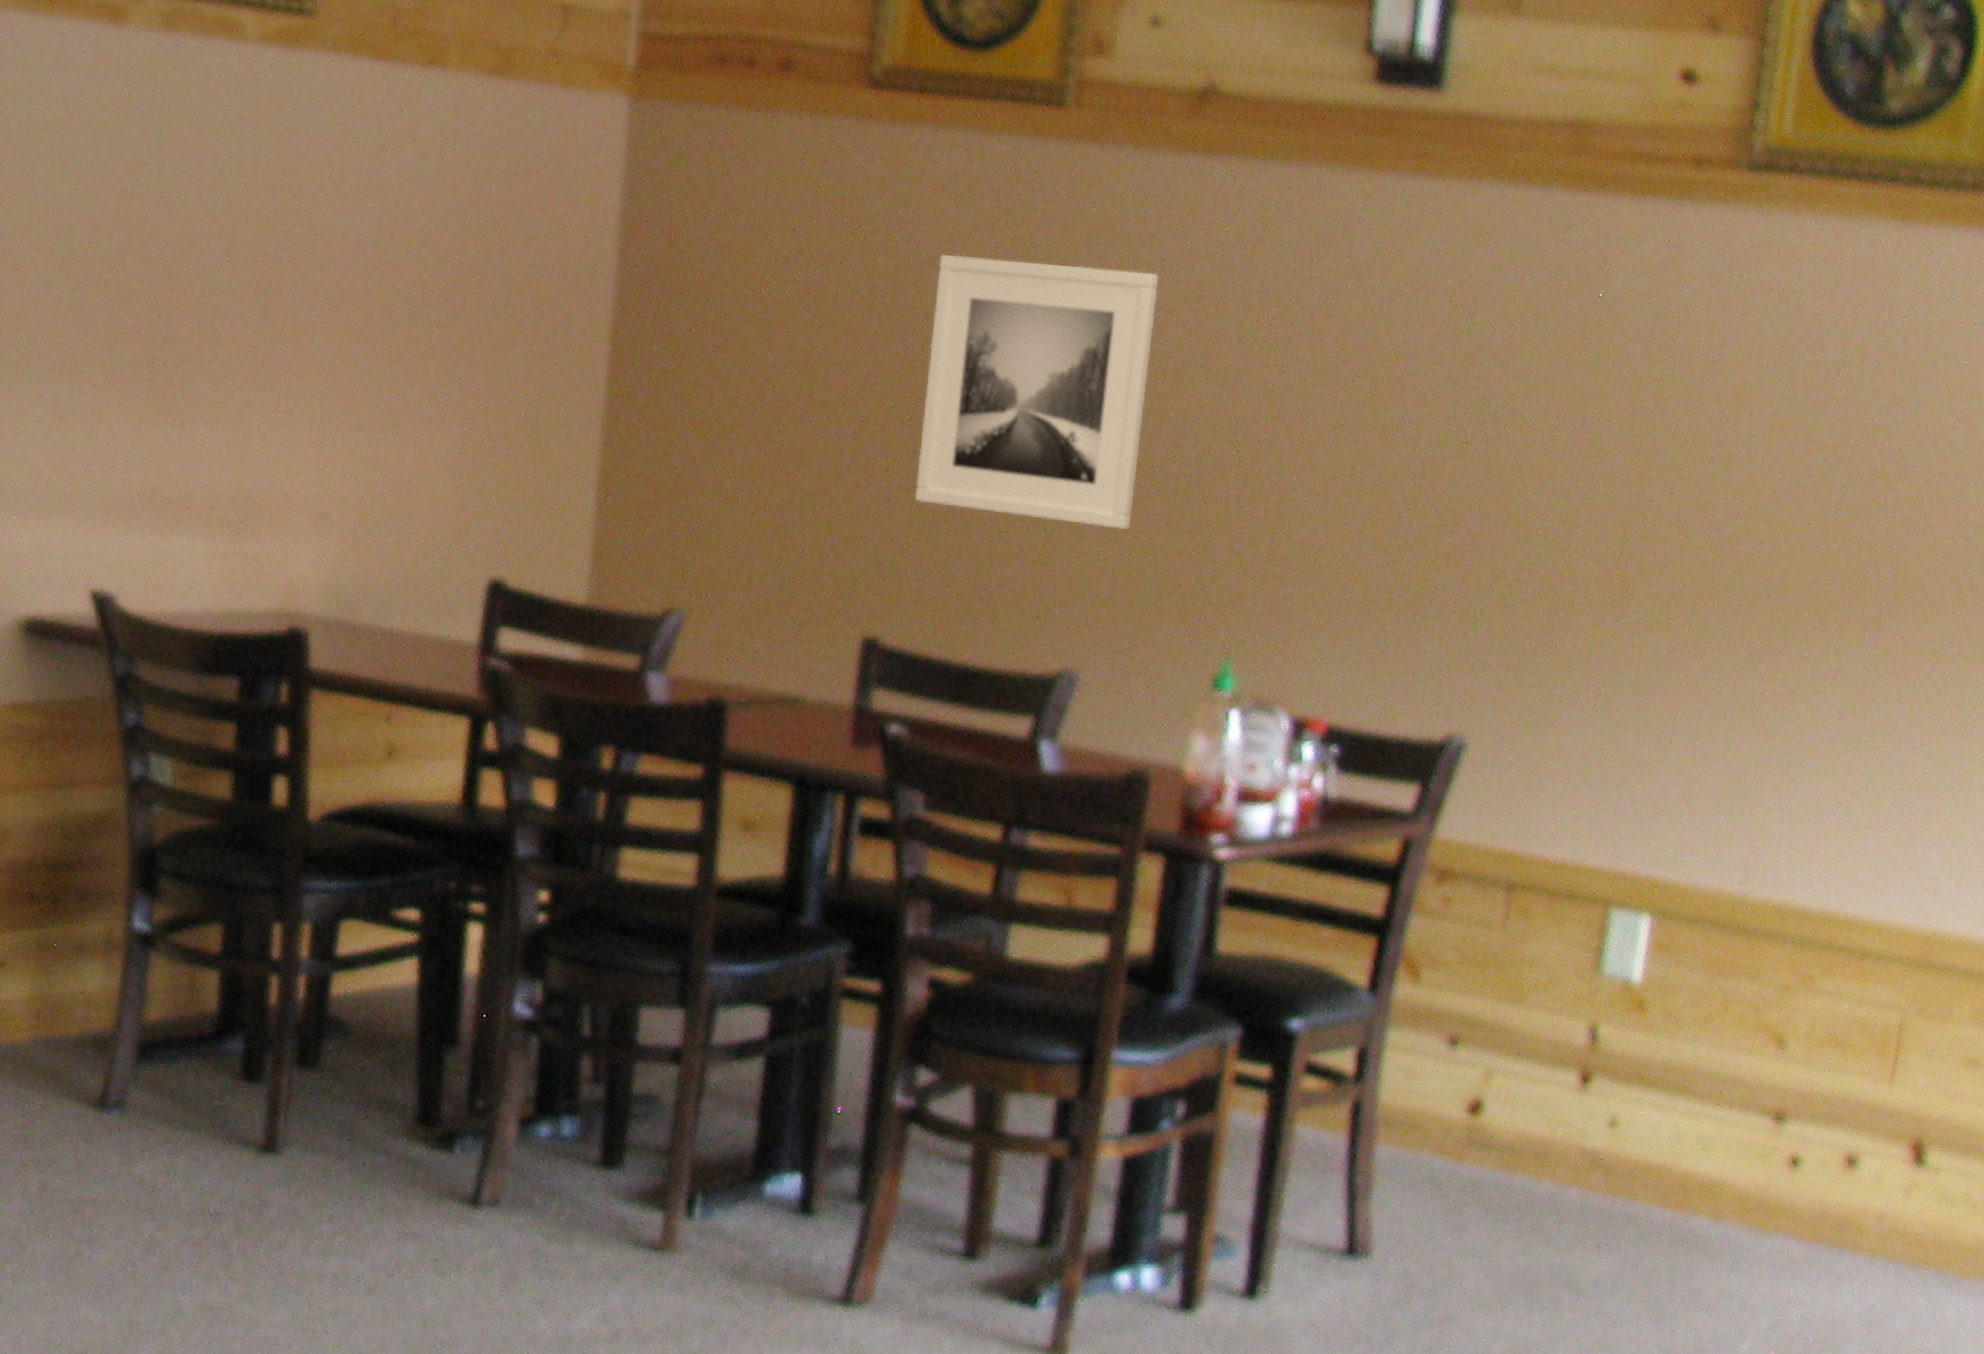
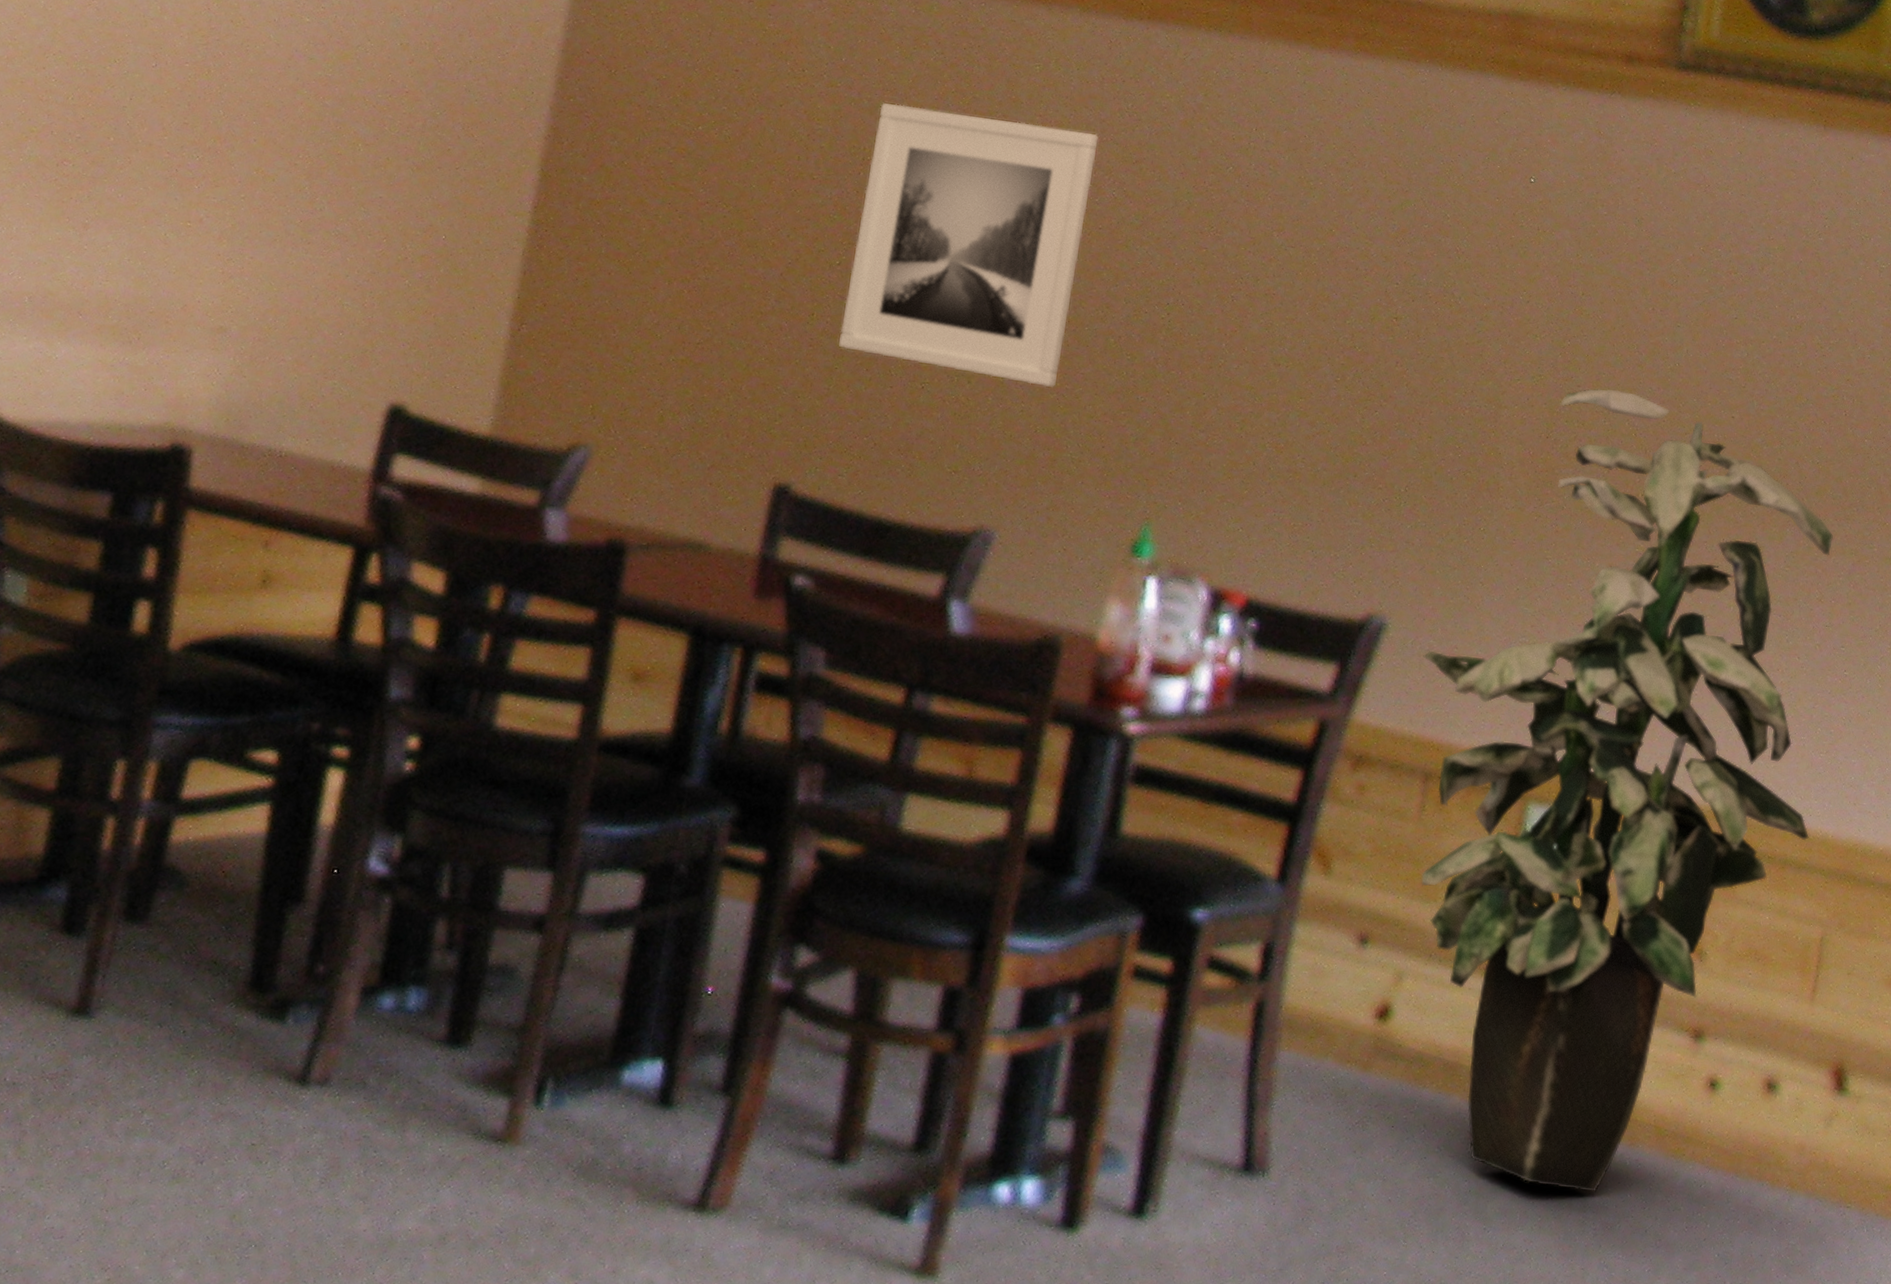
indoor plant: none [1503,502,1913,1263] -> present [1420,388,1834,1192]

